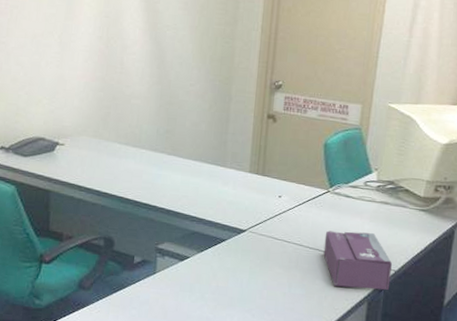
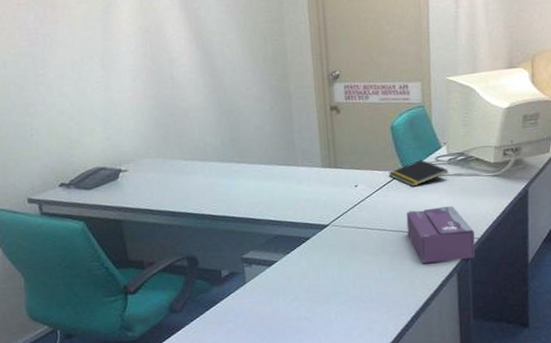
notepad: none [314,181,375,207] -> present [388,160,448,187]

